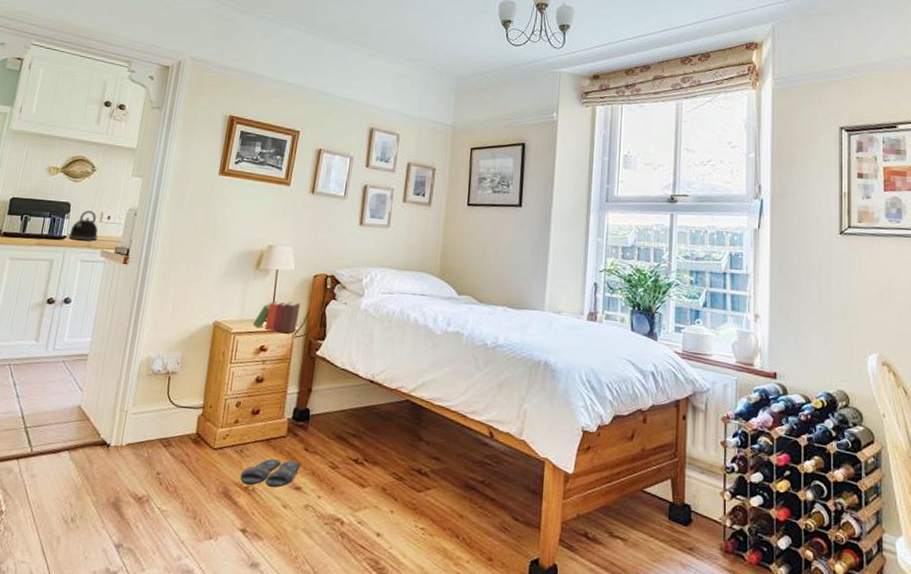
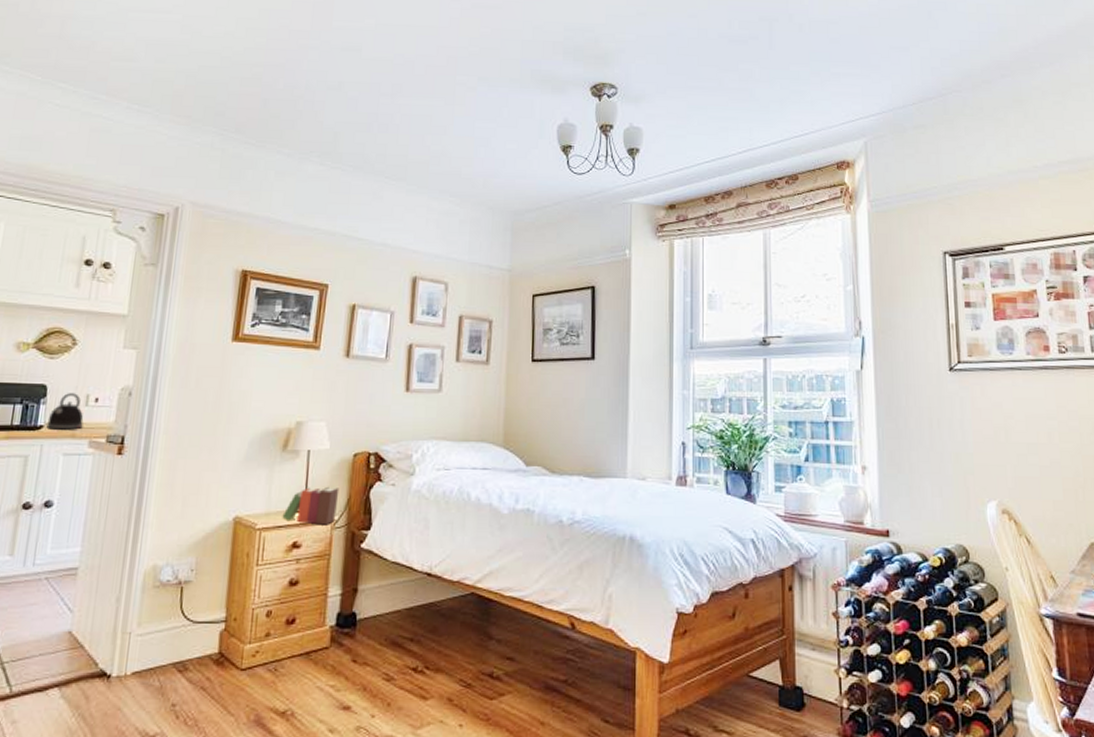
slippers: present [241,459,300,487] -> none [276,676,348,709]

